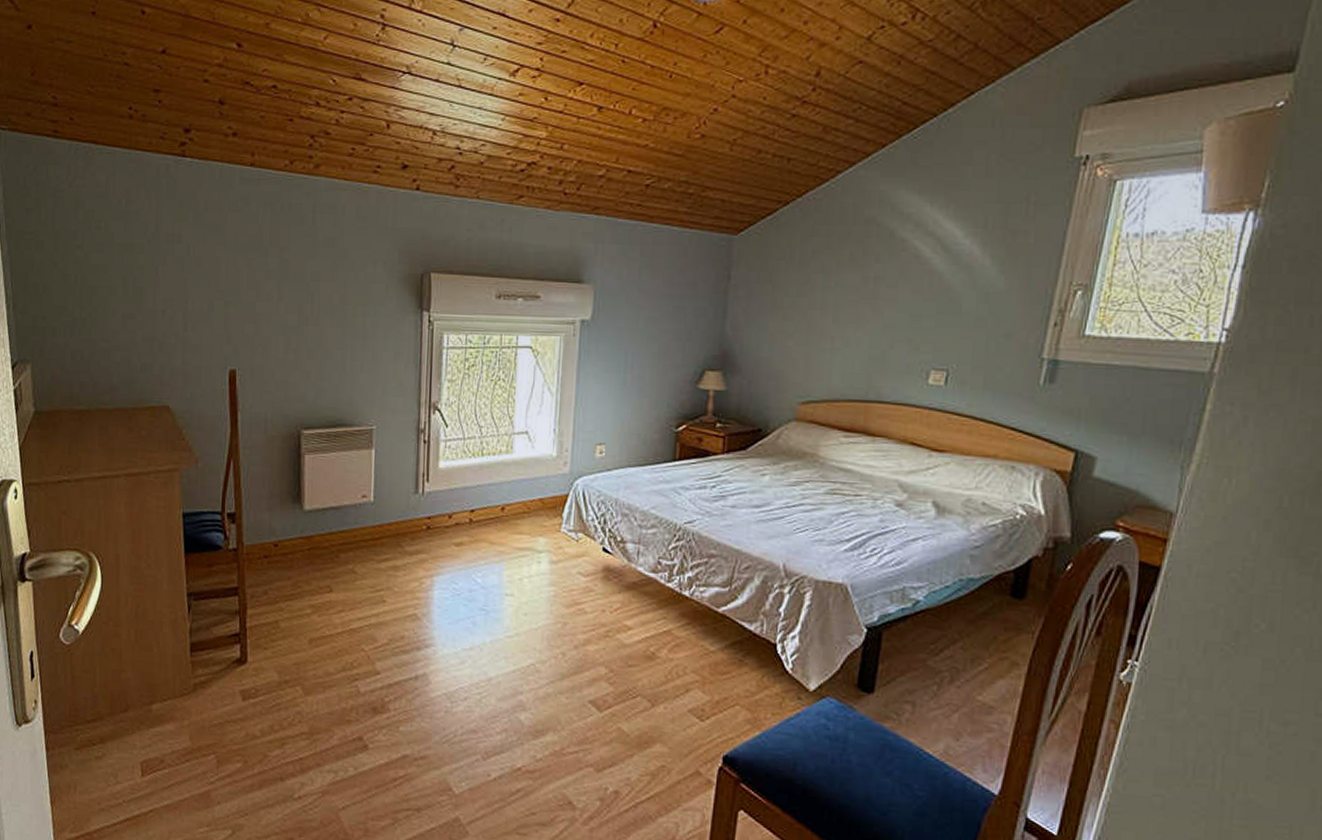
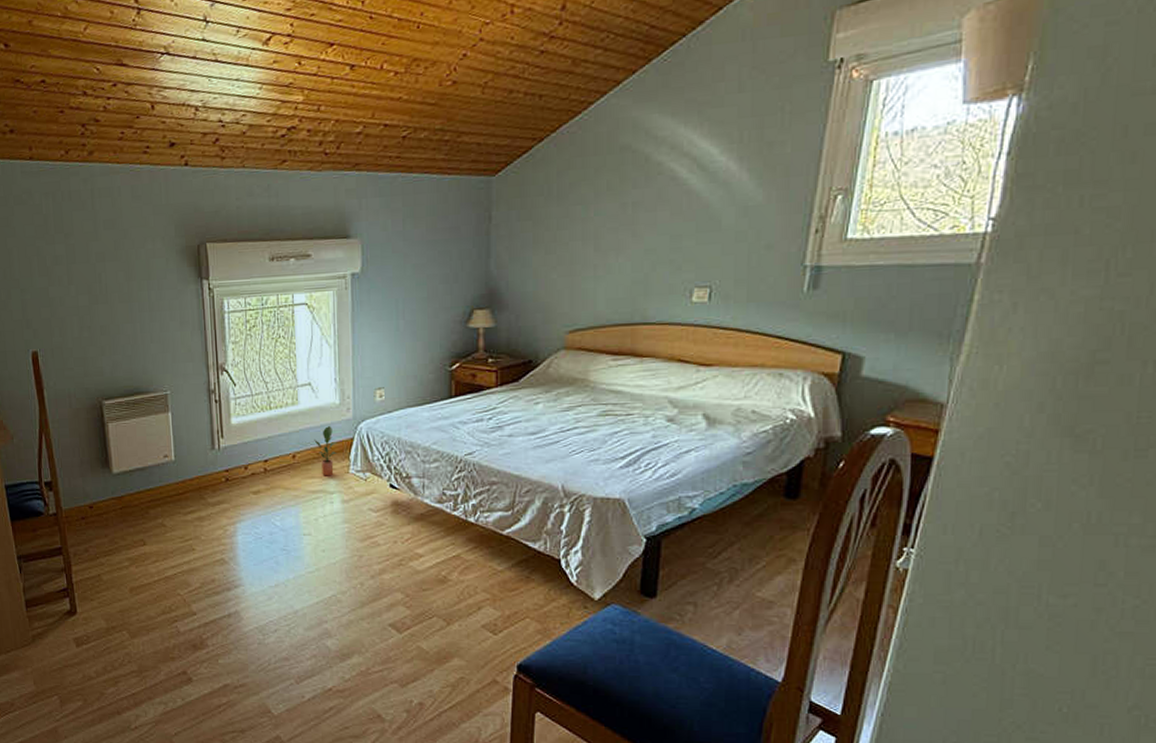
potted plant: none [526,479,552,534] -> present [314,426,338,476]

